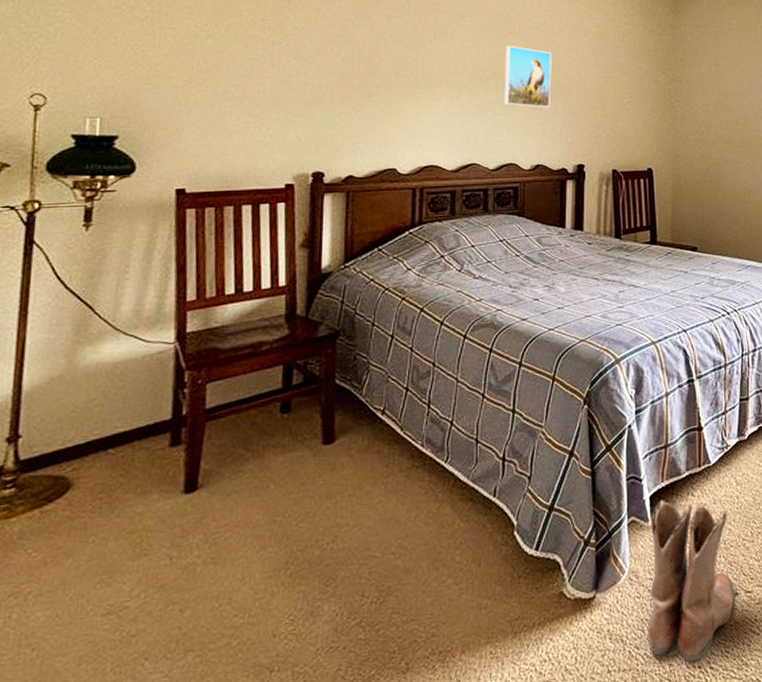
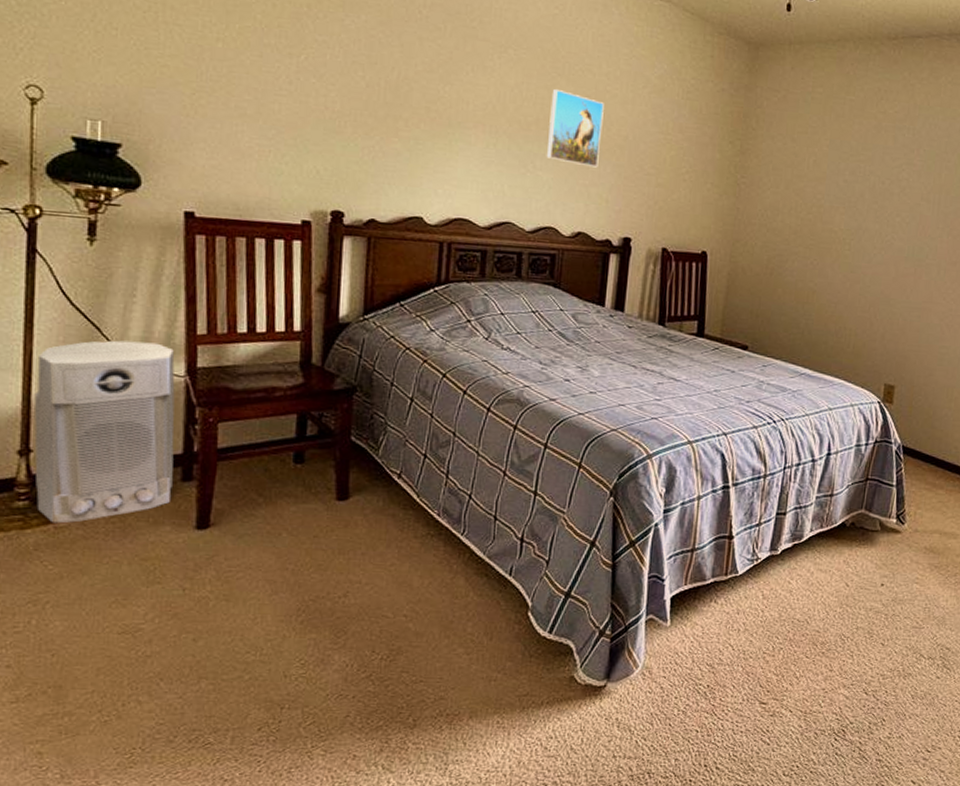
air purifier: none [23,314,165,508] -> present [34,340,175,524]
boots: present [648,500,738,664] -> none [656,603,752,762]

